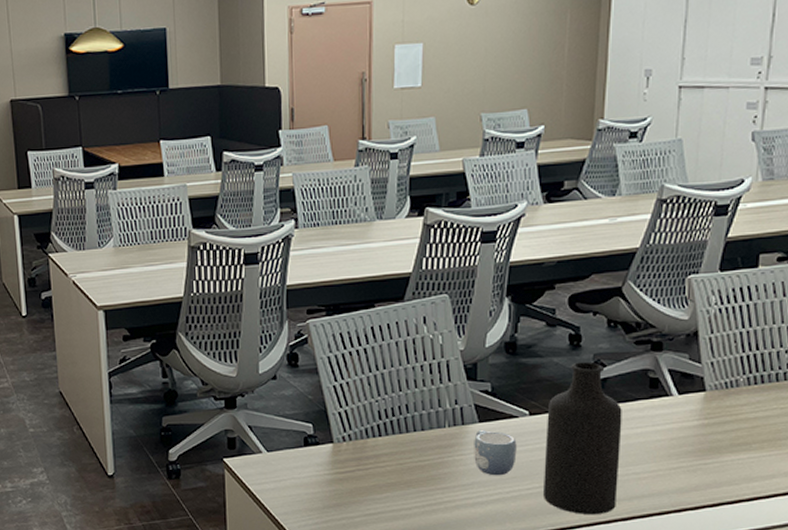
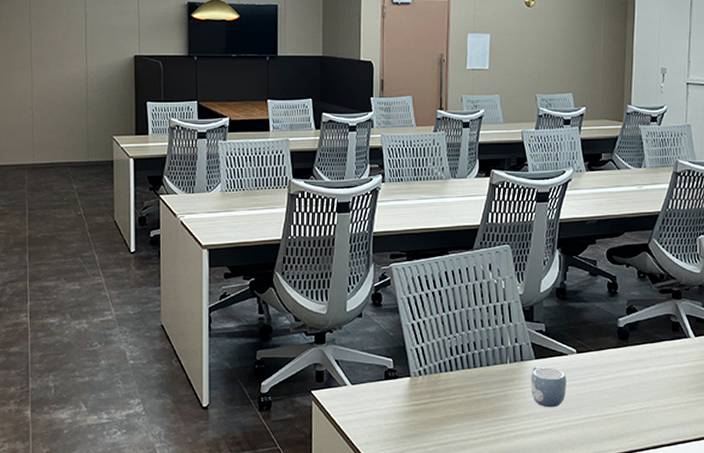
bottle: present [542,362,622,515] -> none [588,307,651,444]

